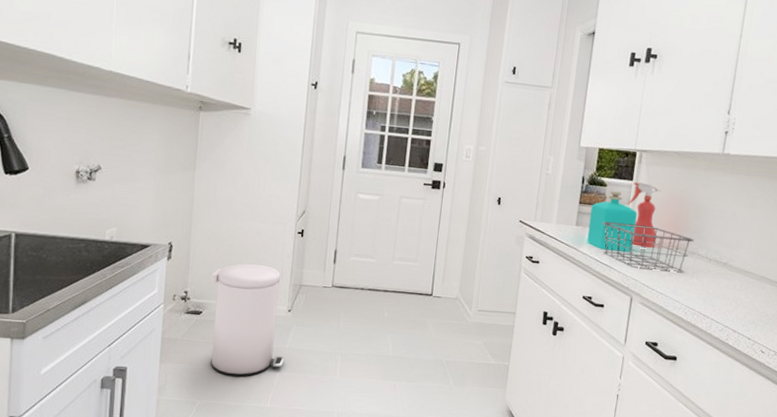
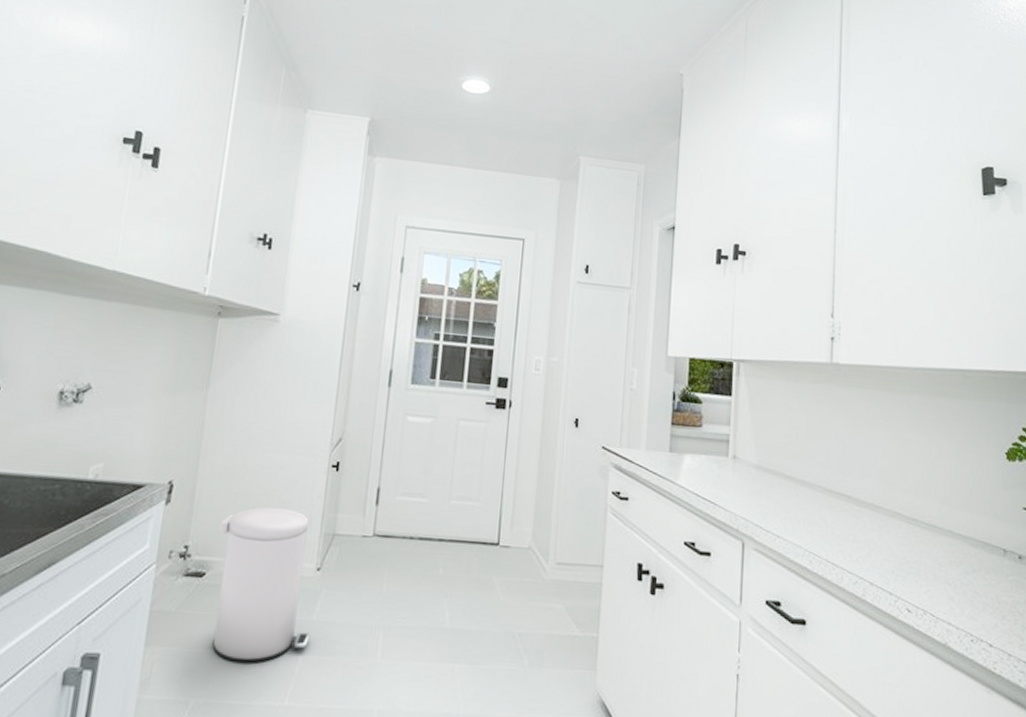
soap bottle: present [587,191,637,252] -> none [684,409,740,484]
basket: present [603,221,694,273] -> none [701,446,810,510]
spray bottle: present [628,182,662,248] -> none [729,397,767,478]

